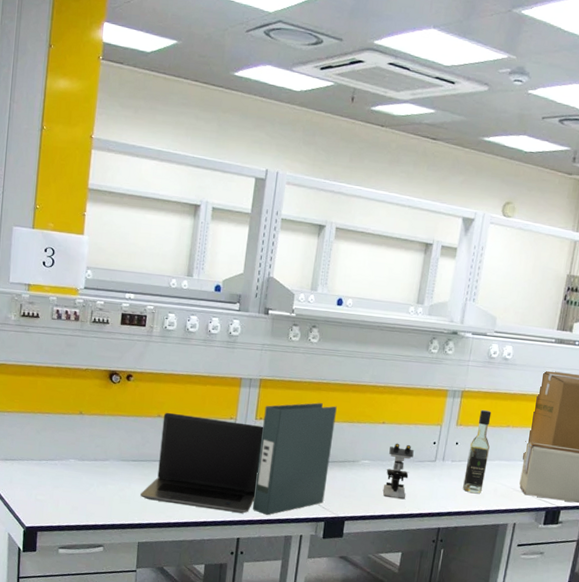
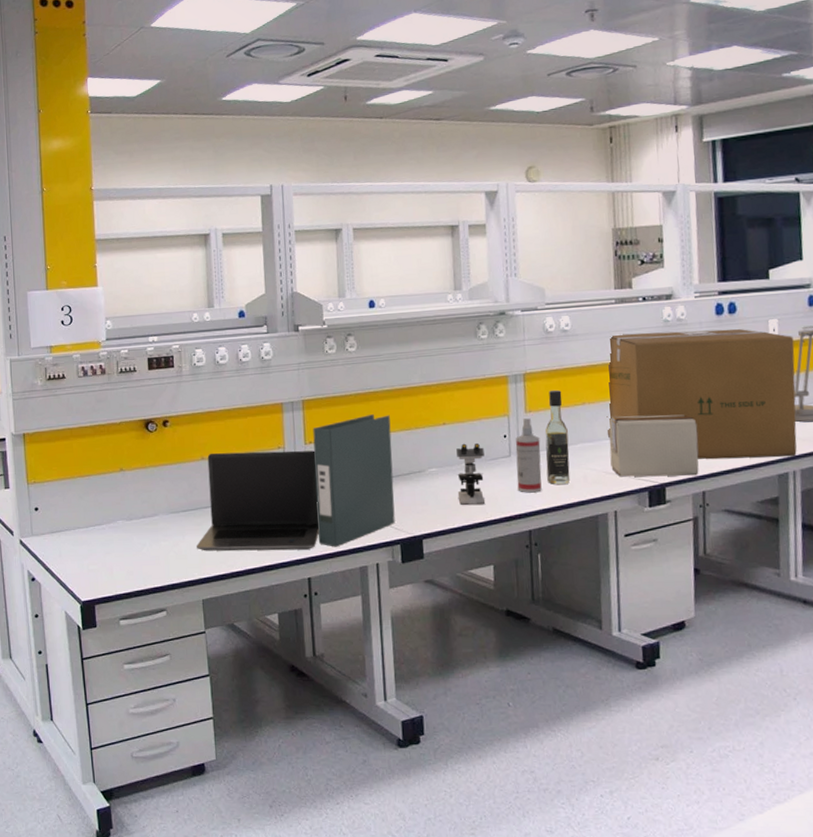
spray bottle: none [436,430,464,497] -> present [515,418,542,493]

